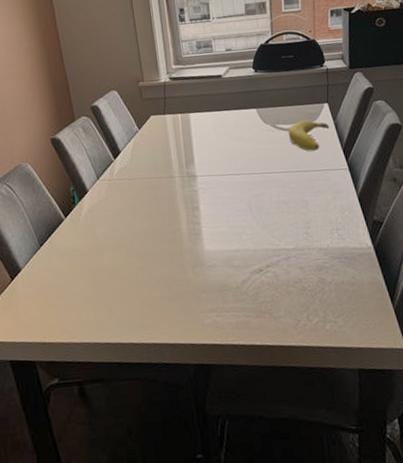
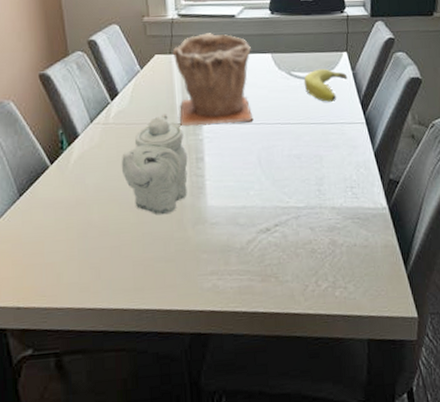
teapot: none [125,168,186,260] -> present [121,114,188,215]
plant pot: none [166,93,243,180] -> present [172,33,254,127]

